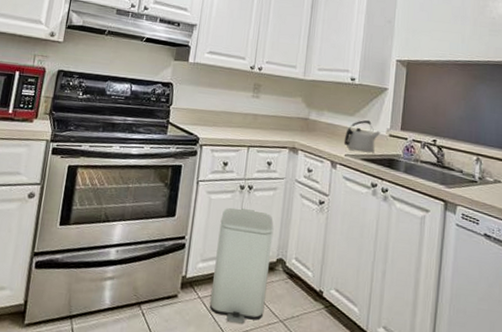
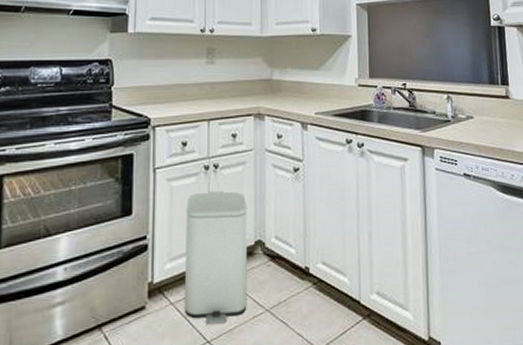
kettle: present [343,120,381,154] -> none [312,72,350,108]

